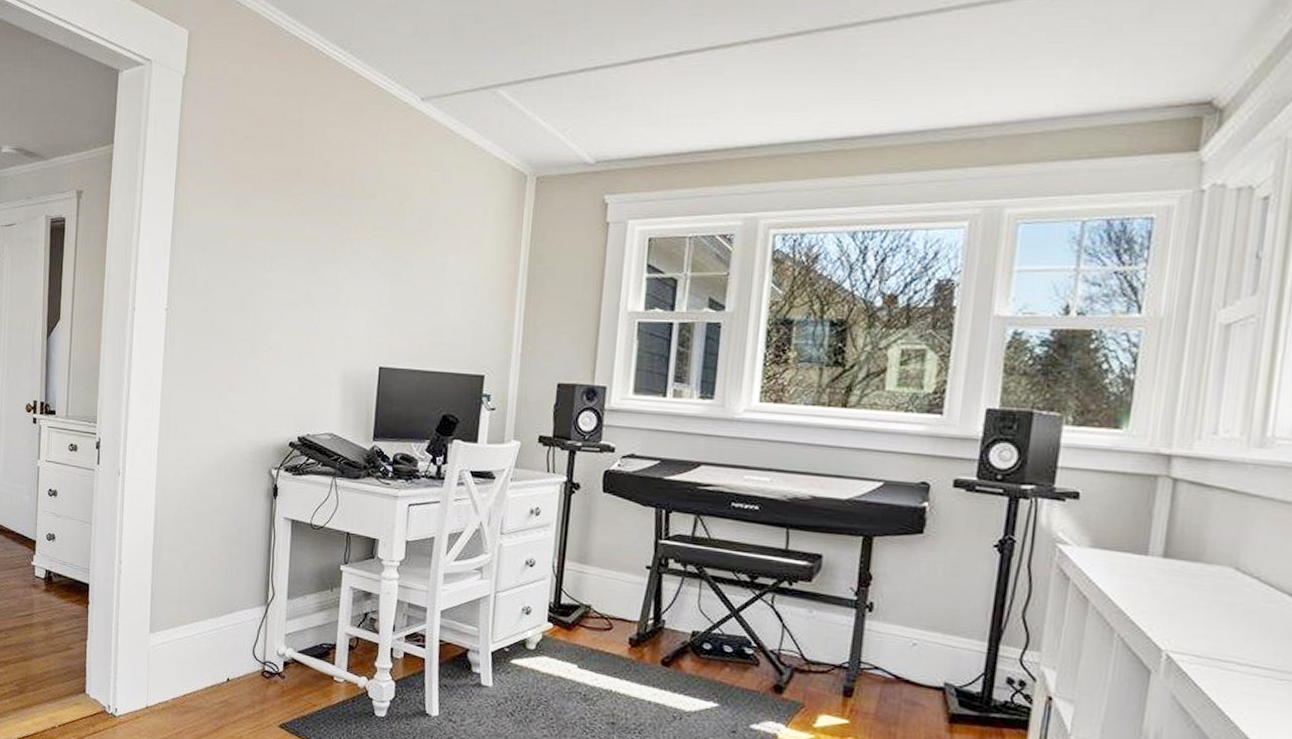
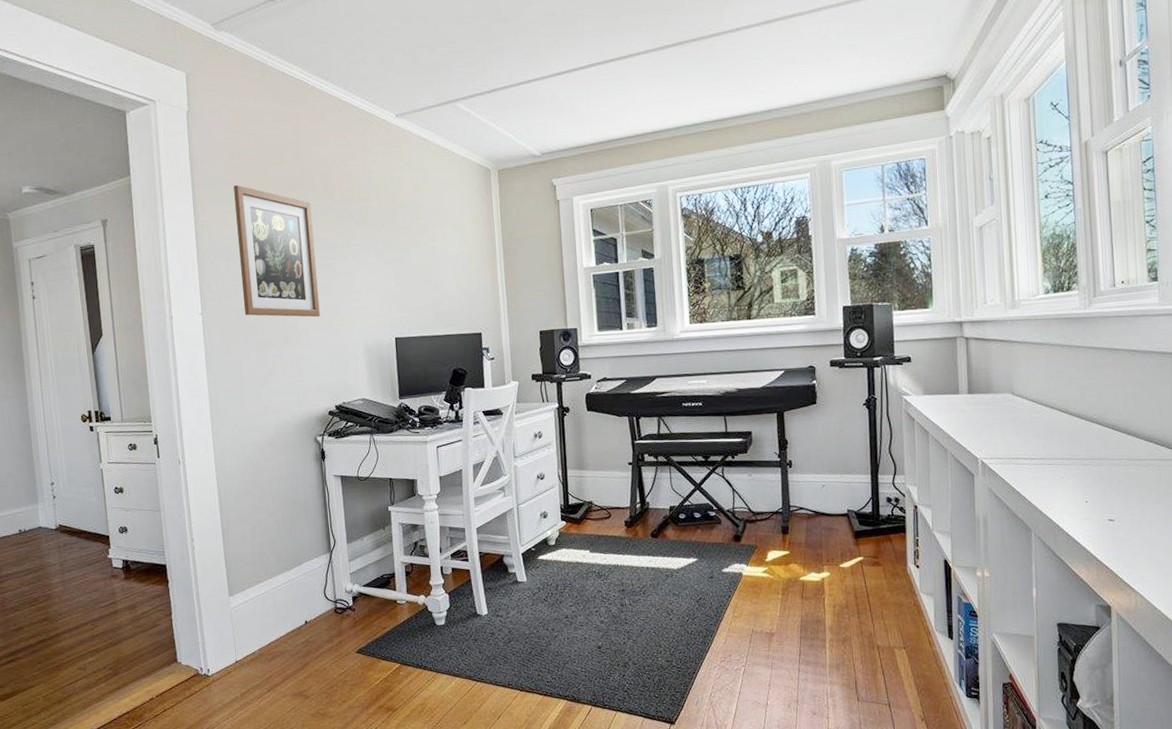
wall art: none [212,165,305,330] -> present [234,184,320,318]

